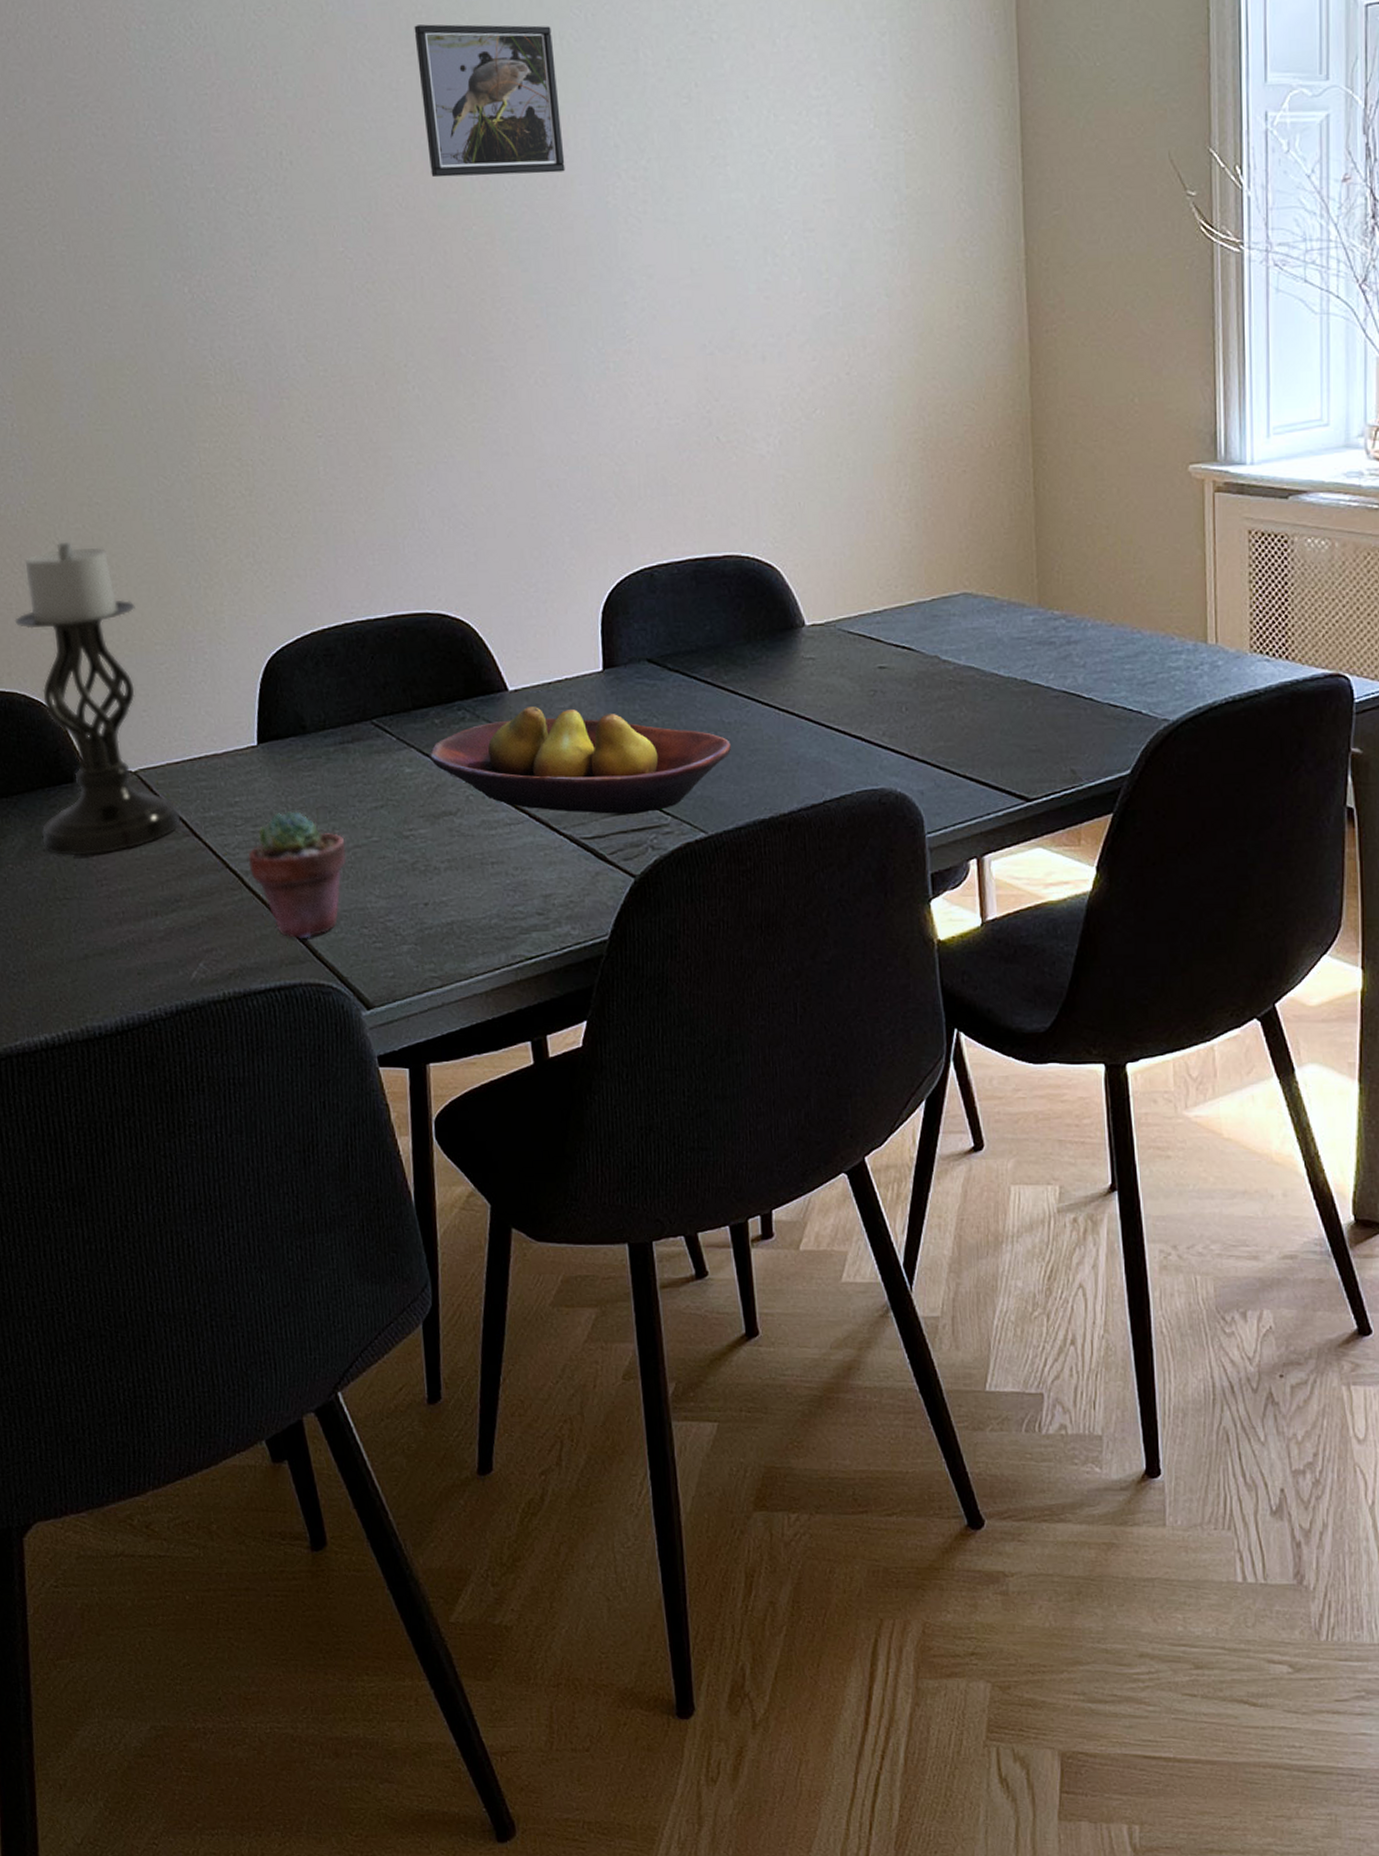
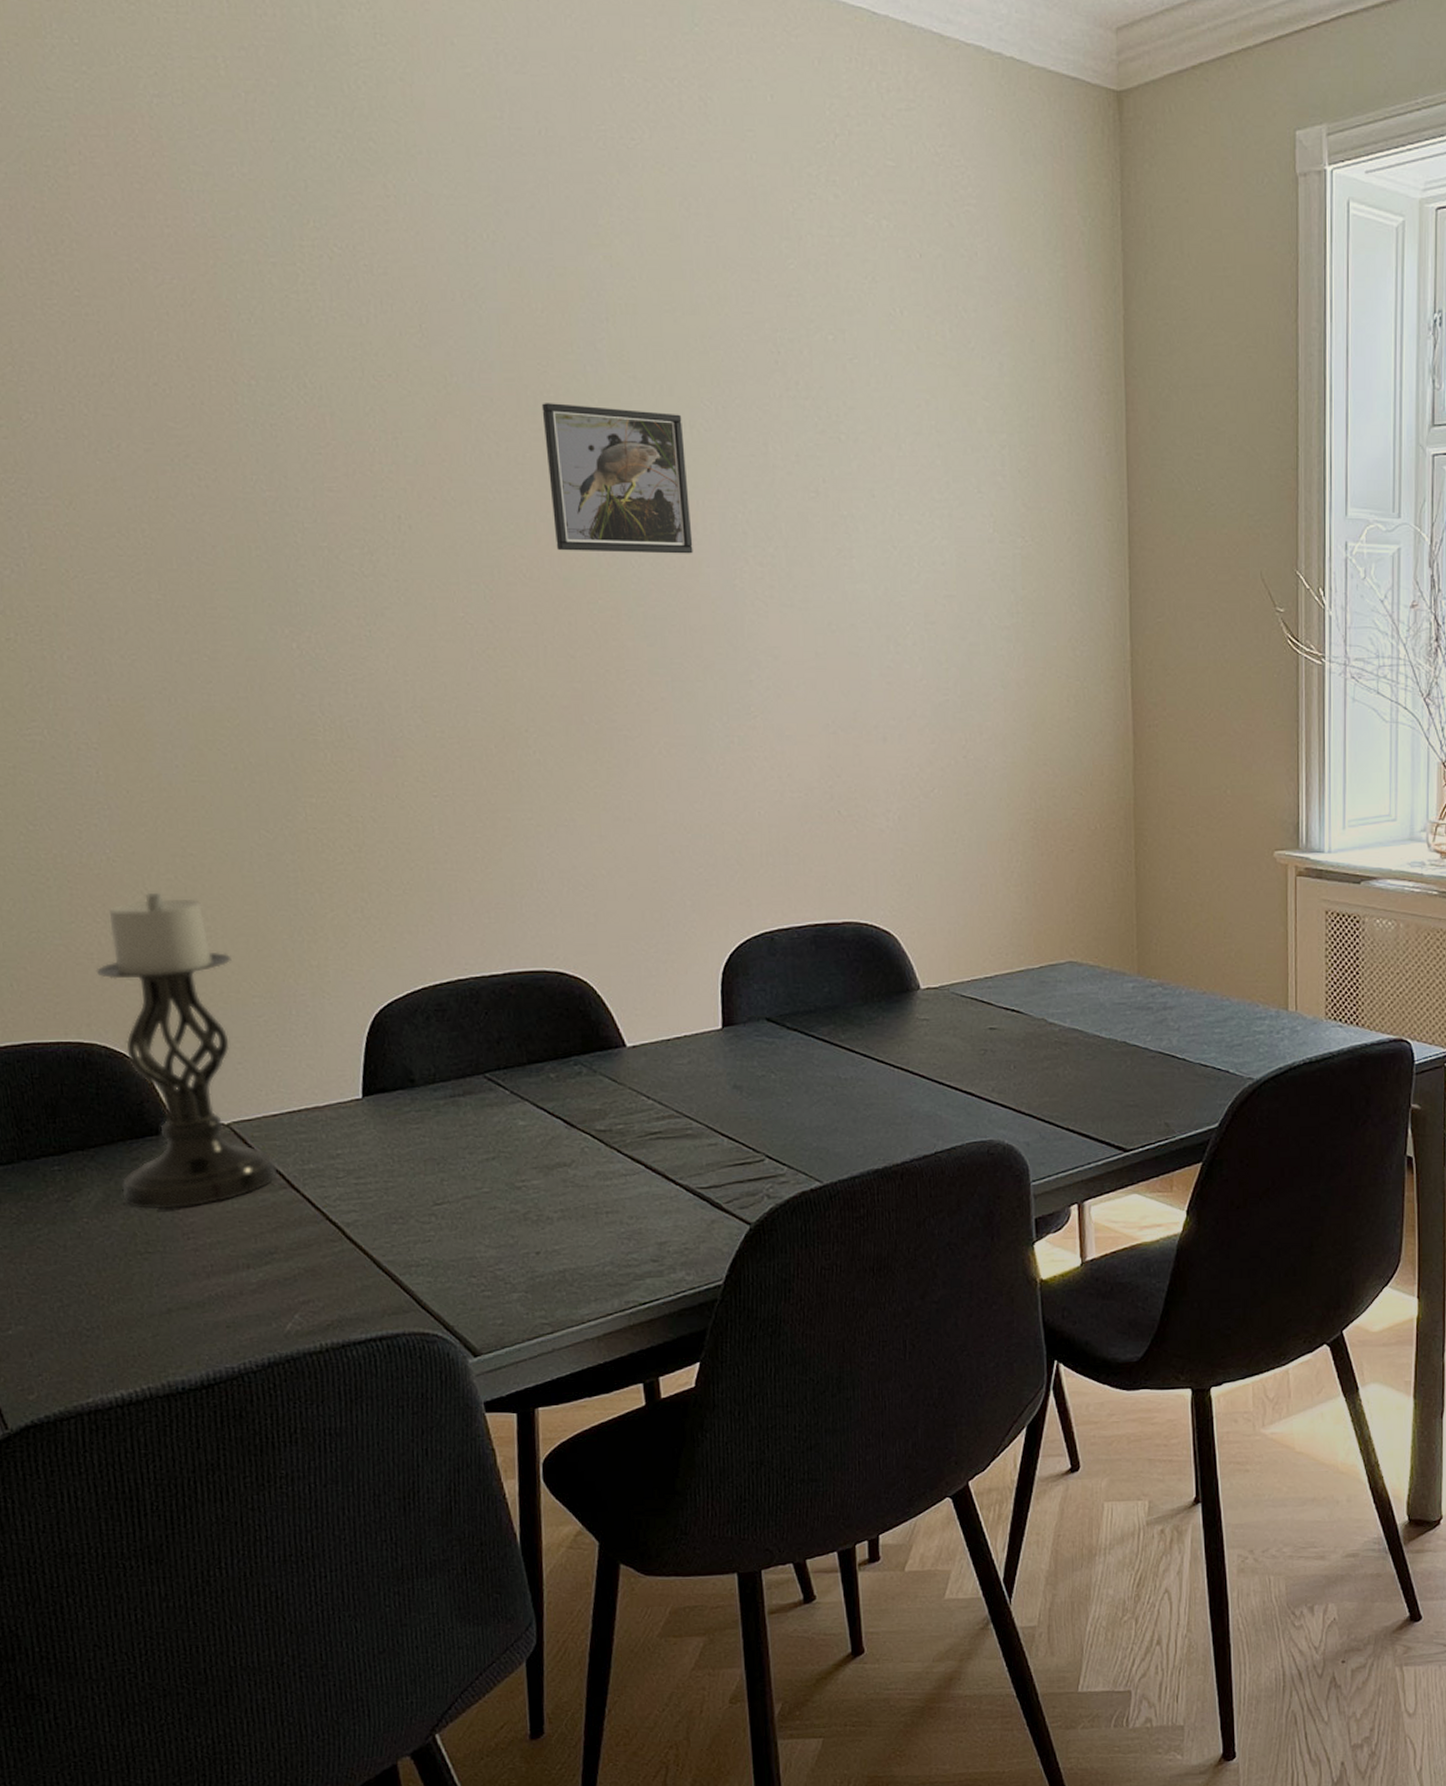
potted succulent: present [248,810,347,940] -> none [350,1162,455,1290]
fruit bowl: present [429,707,731,814] -> none [543,1062,847,1165]

